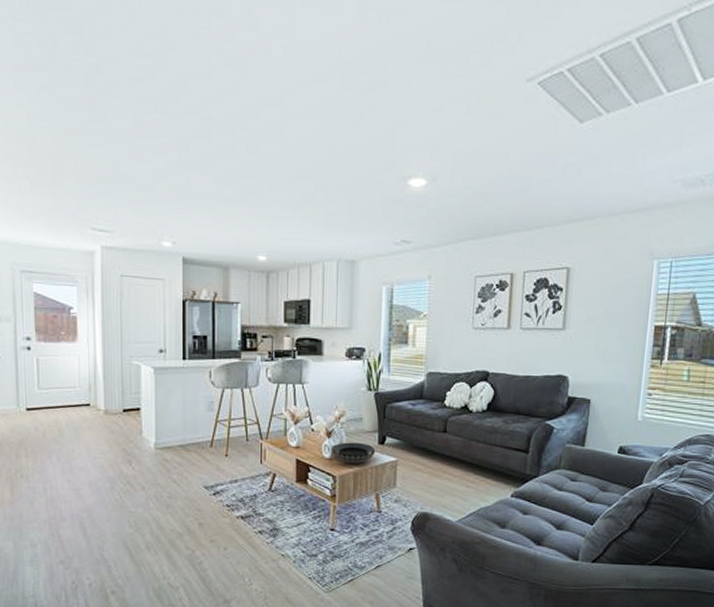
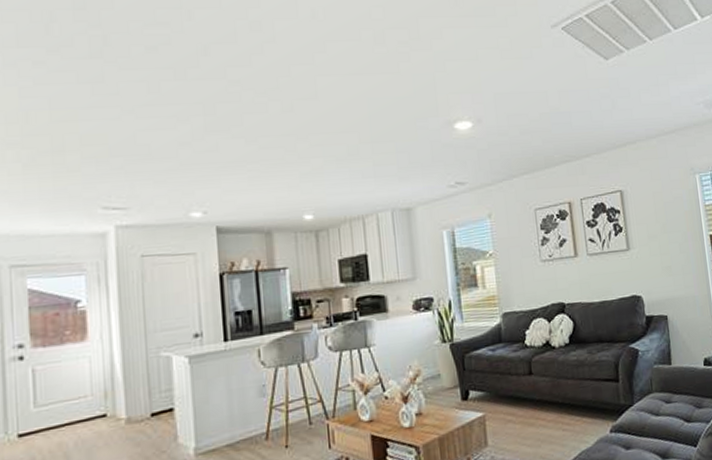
decorative bowl: present [332,442,376,463] -> none [410,402,460,429]

